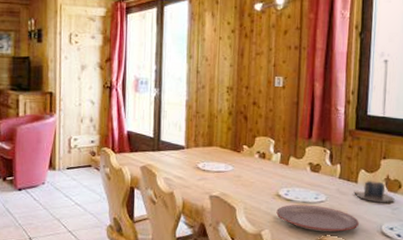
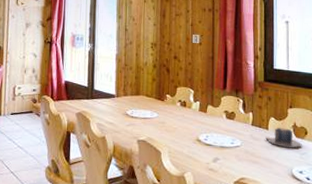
plate: present [276,204,359,233] -> none [197,148,272,175]

